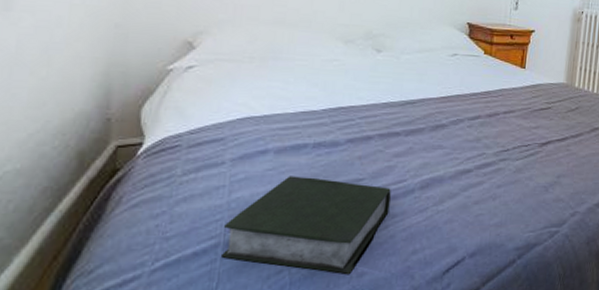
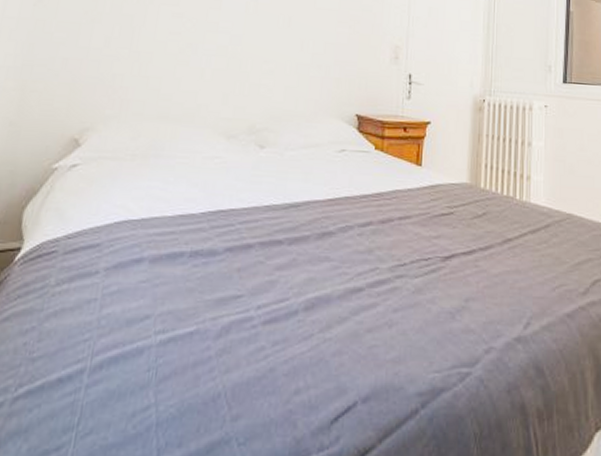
book: present [221,176,391,275] -> none [86,289,272,418]

